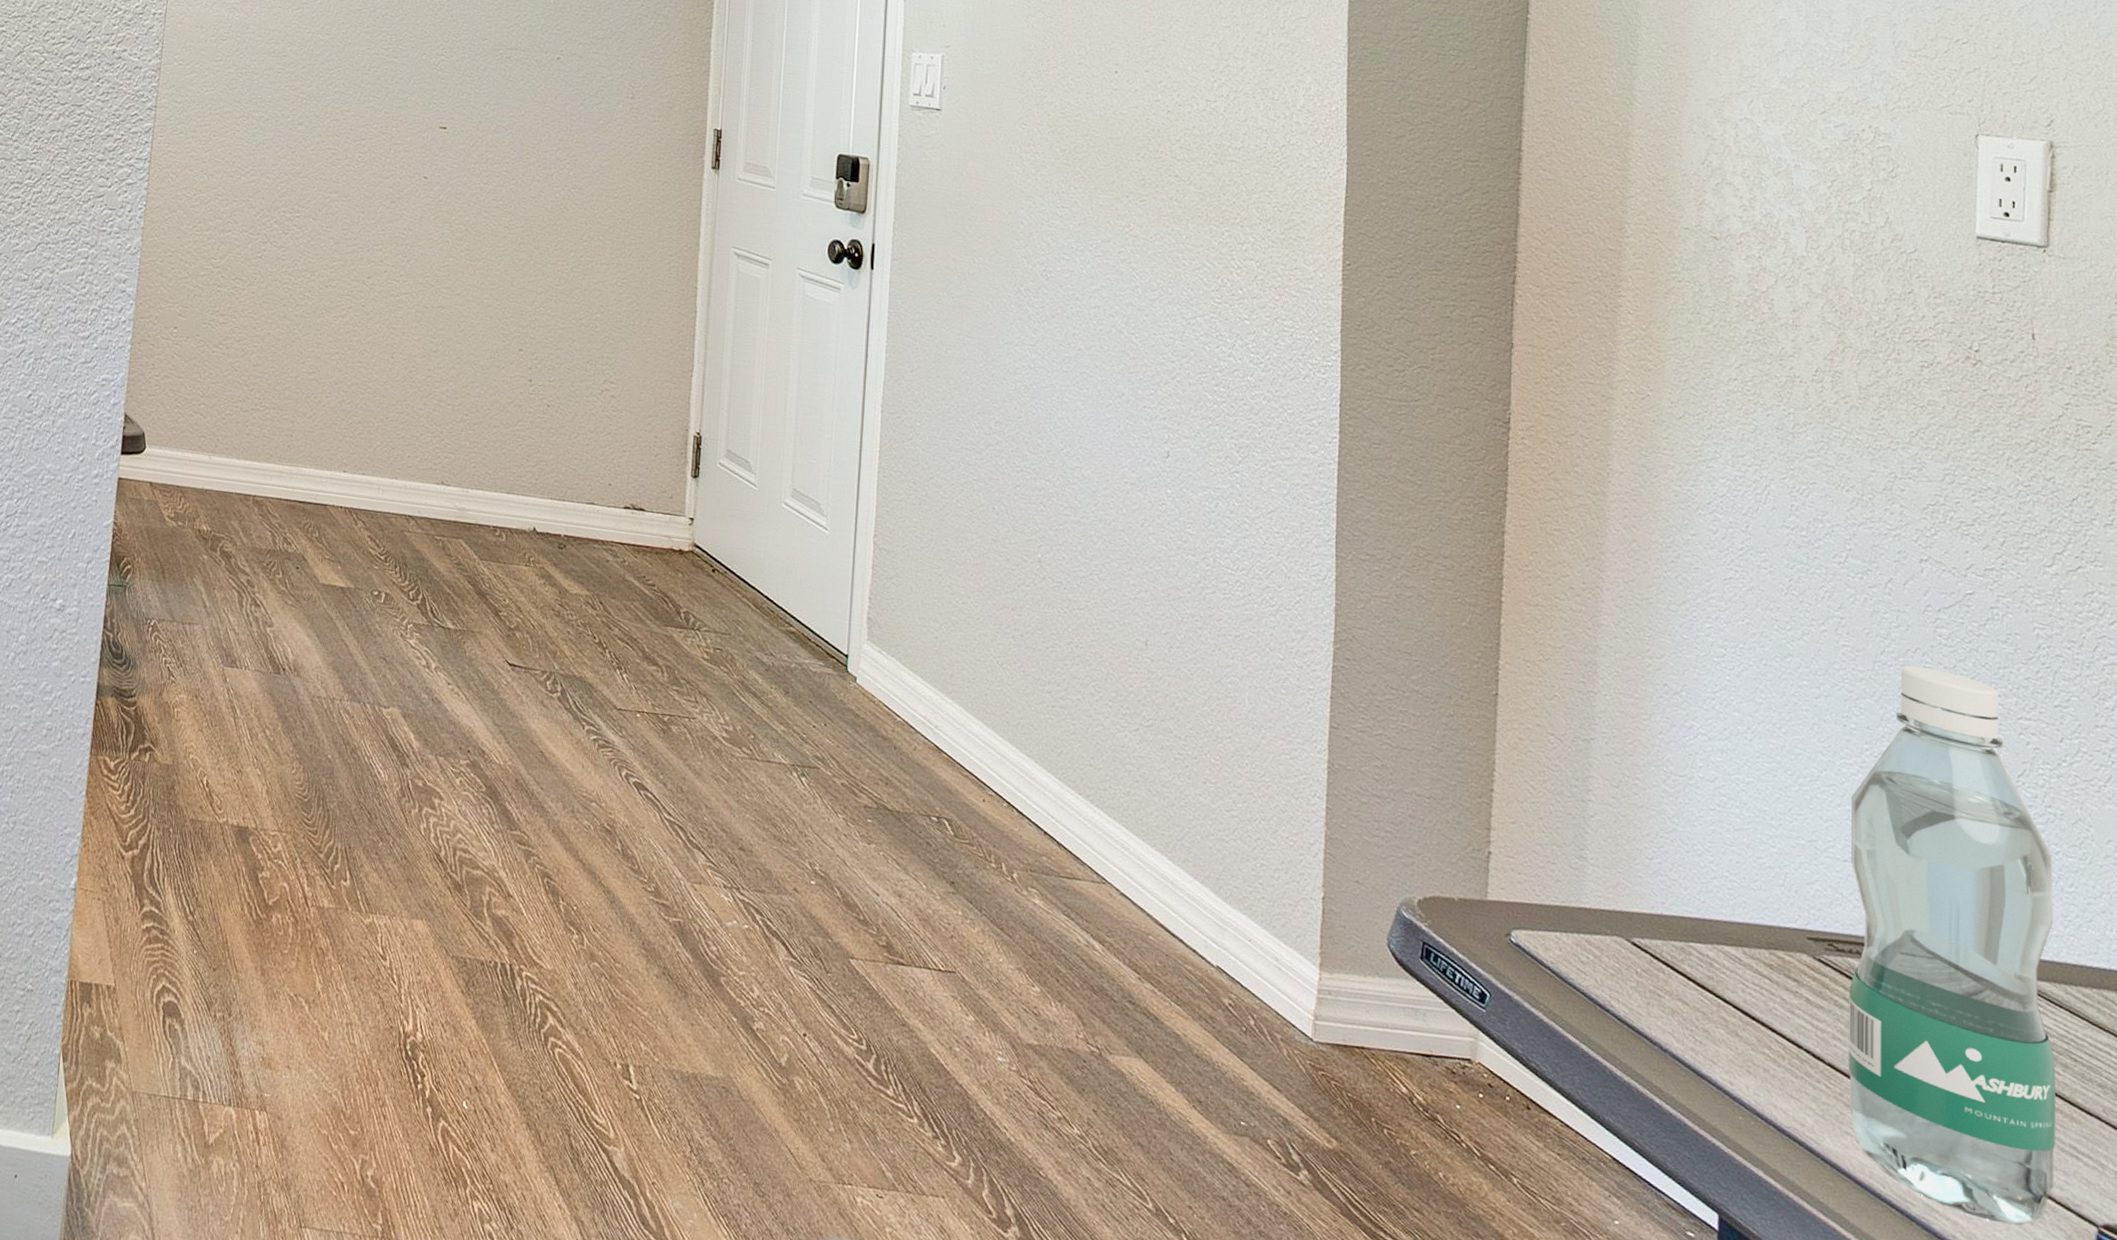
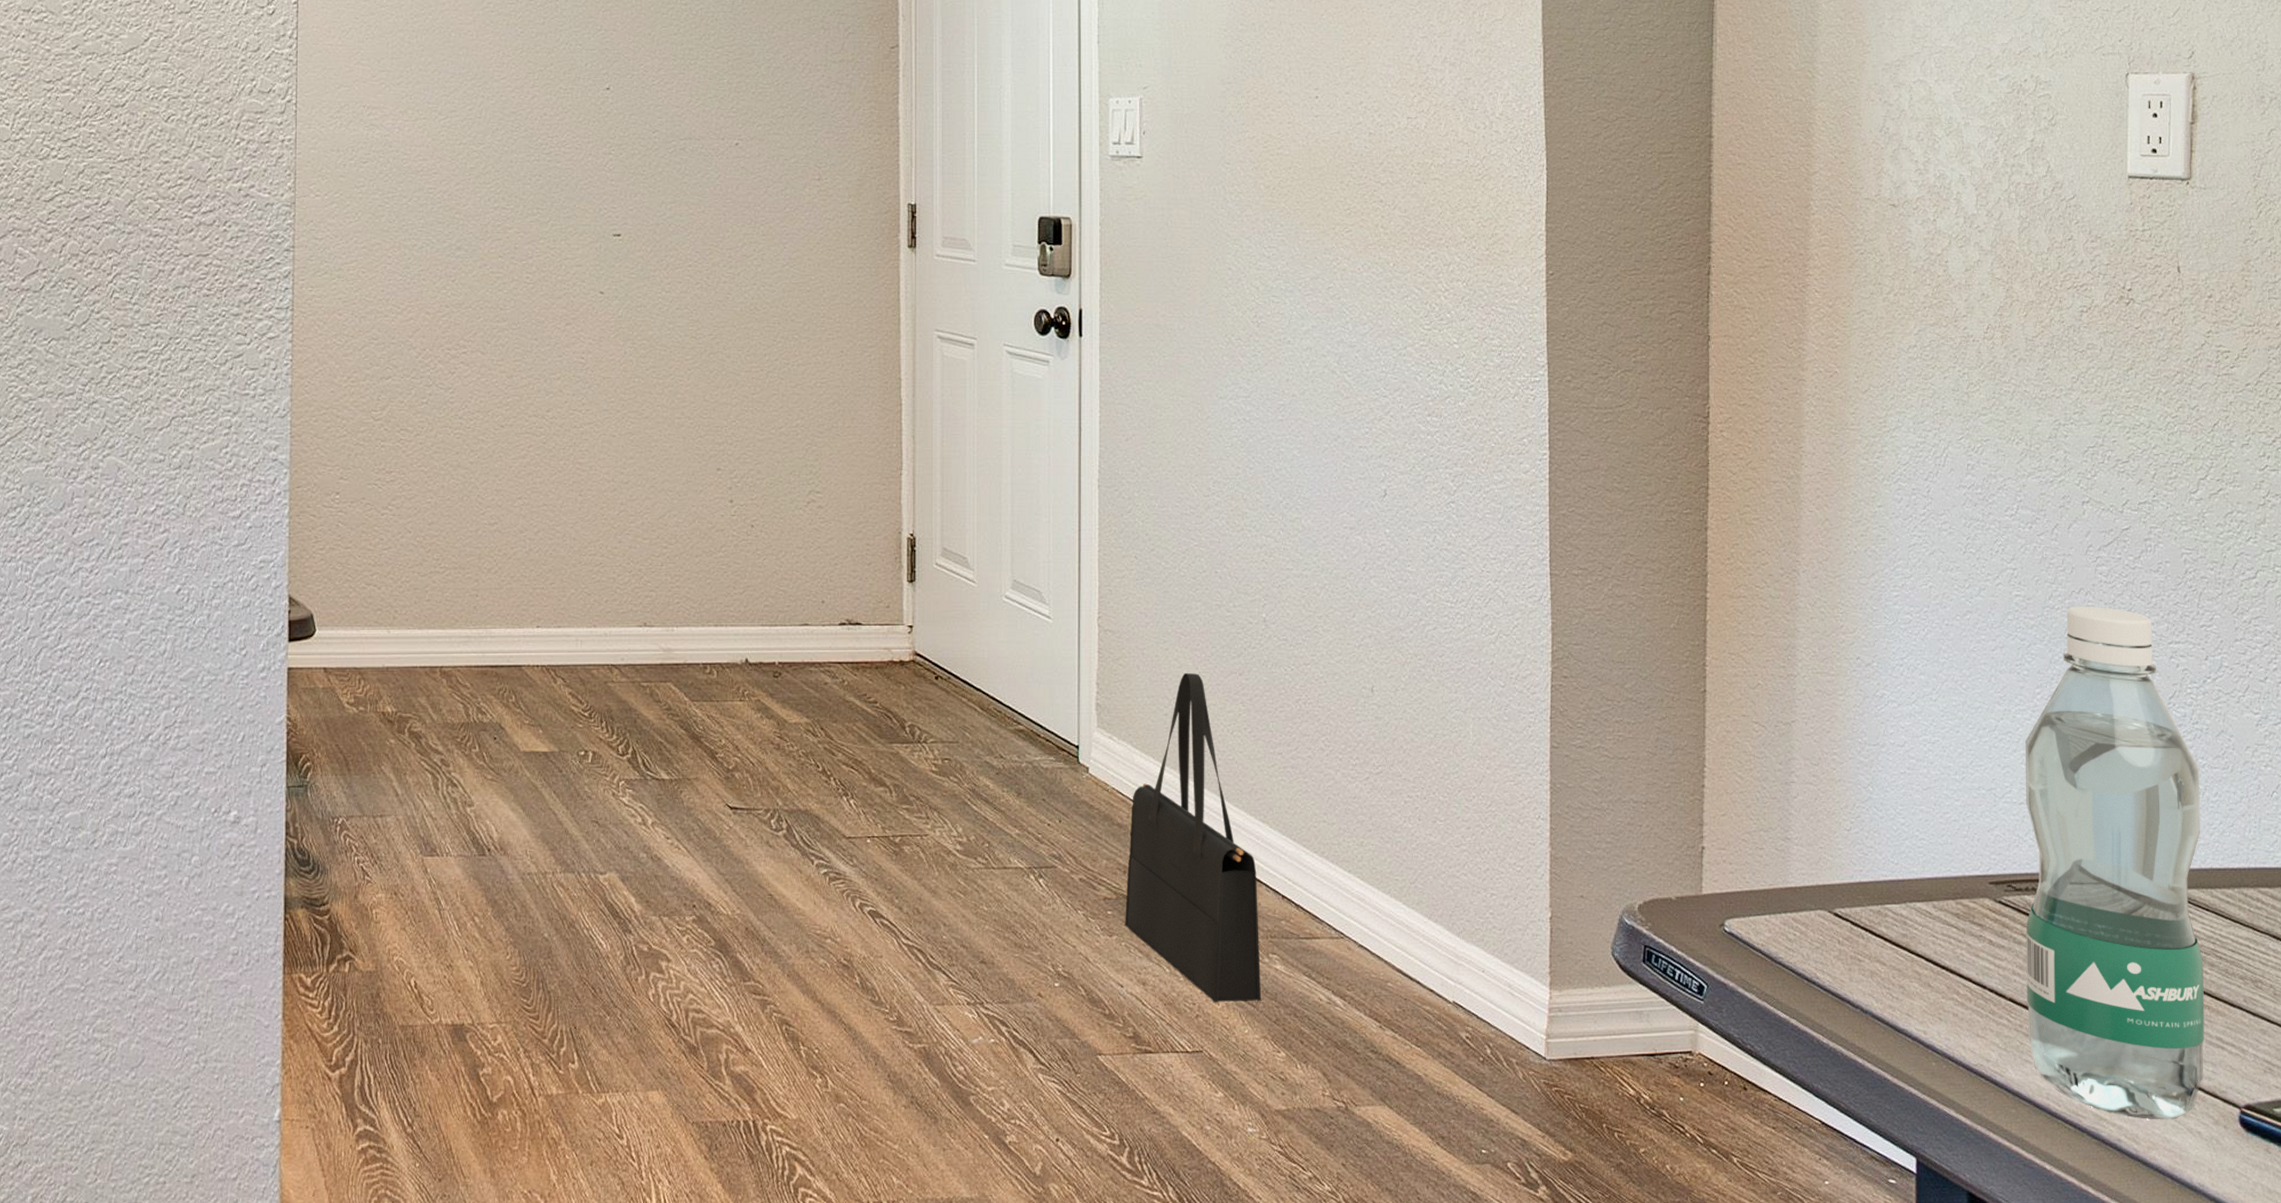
tote bag: none [883,600,1020,932] -> present [1124,672,1262,1002]

